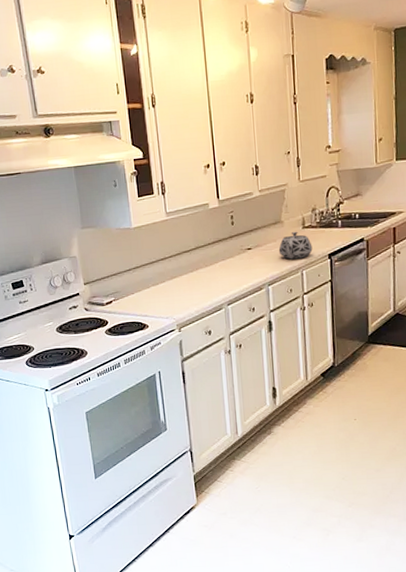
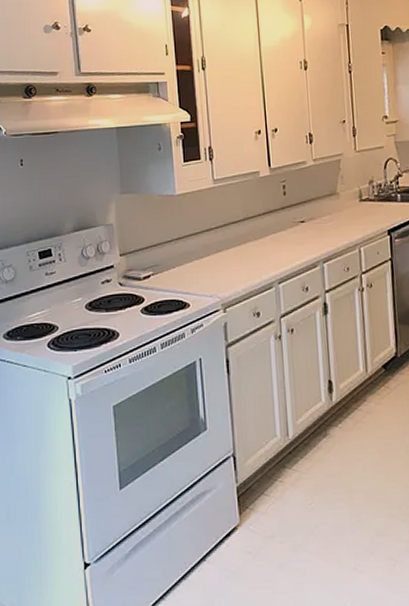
teapot: present [278,231,313,260] -> none [334,204,371,235]

